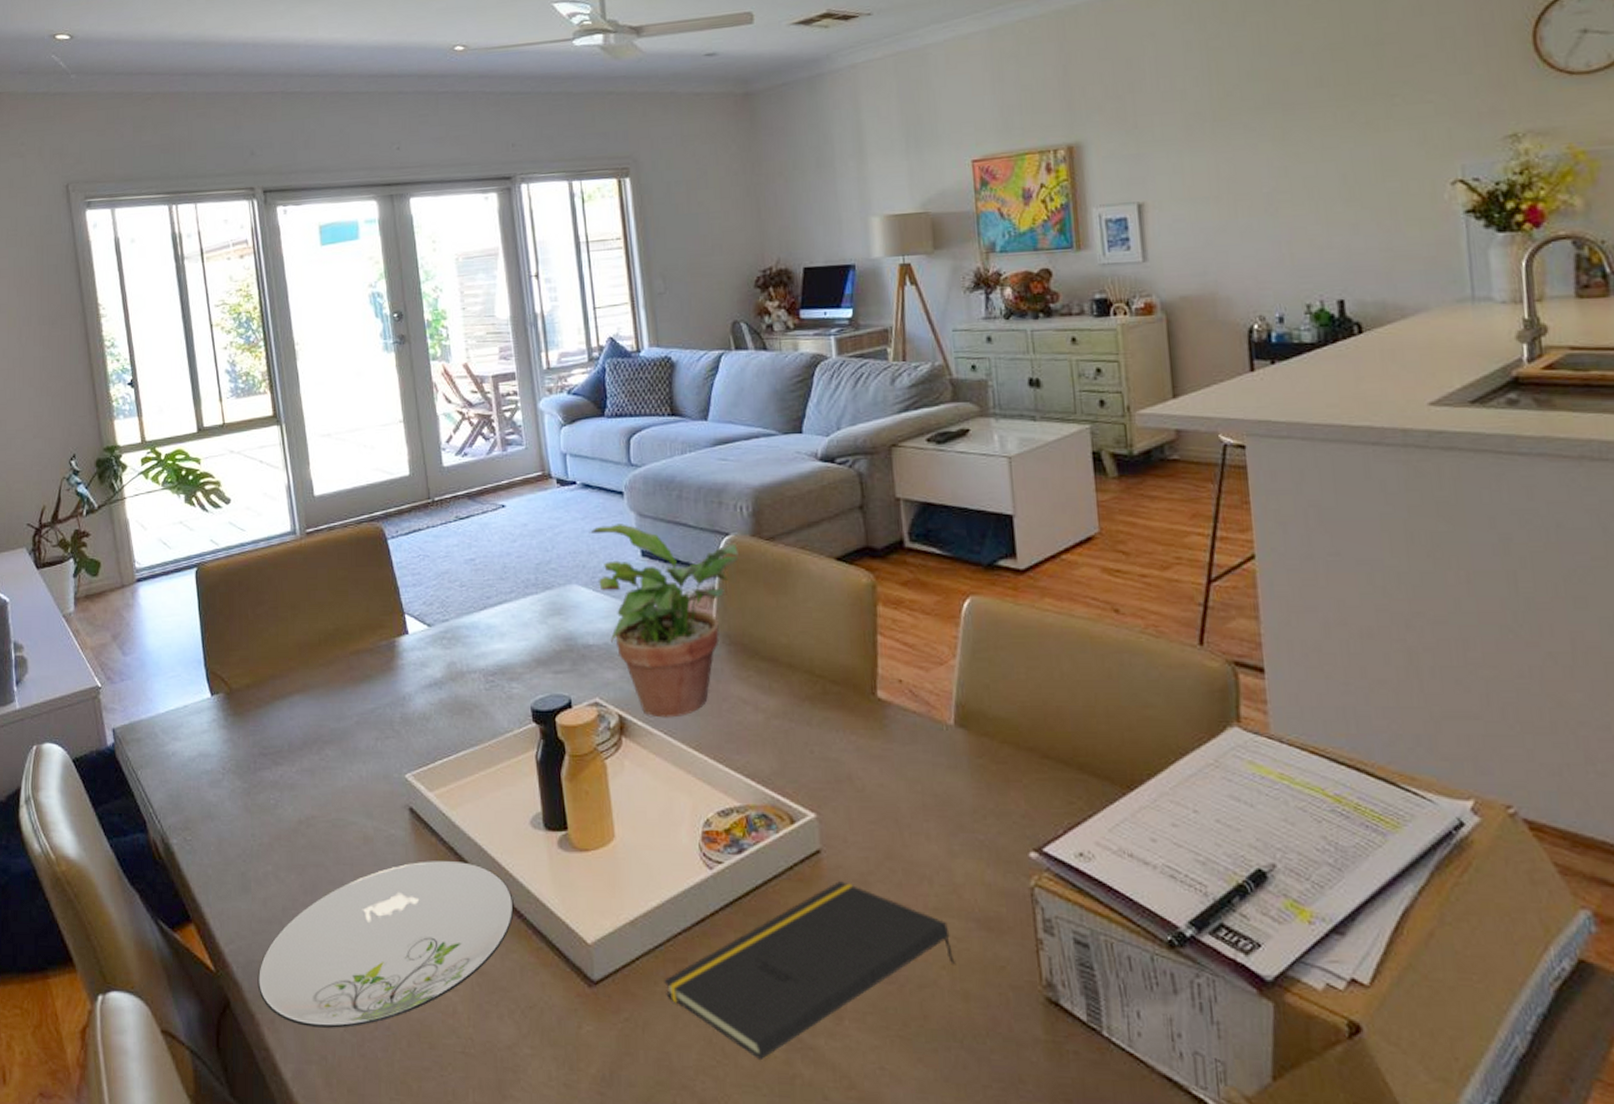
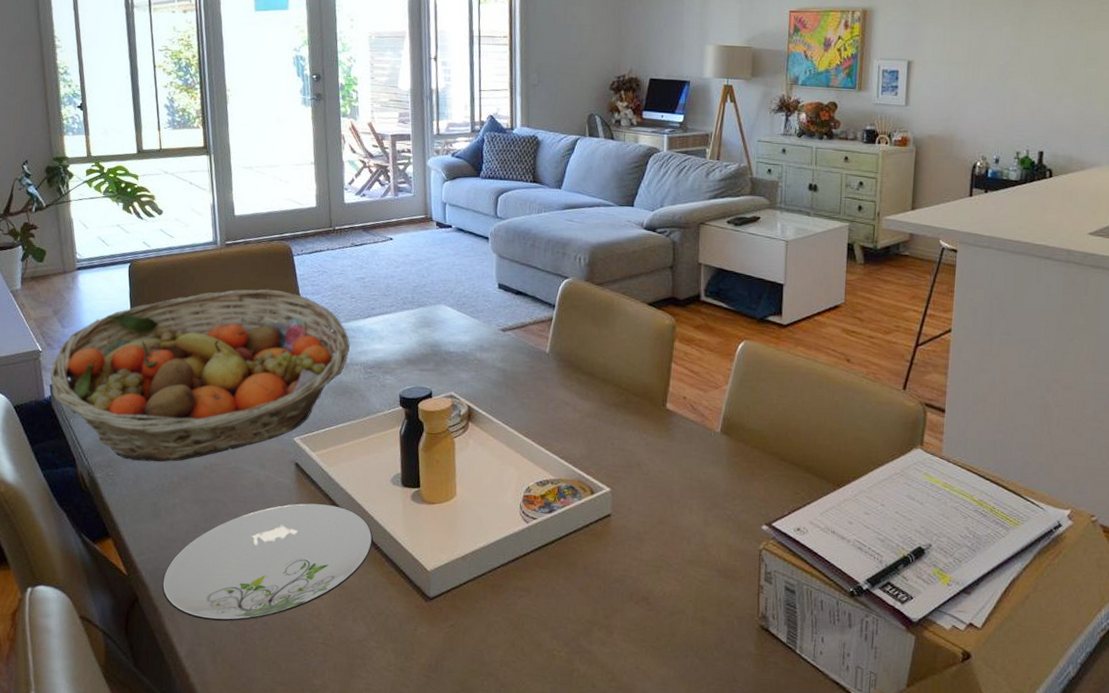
fruit basket: none [112,584,465,819] -> present [50,289,351,462]
potted plant: present [589,524,739,718] -> none [458,261,574,411]
notepad: present [664,881,955,1061] -> none [483,537,699,659]

